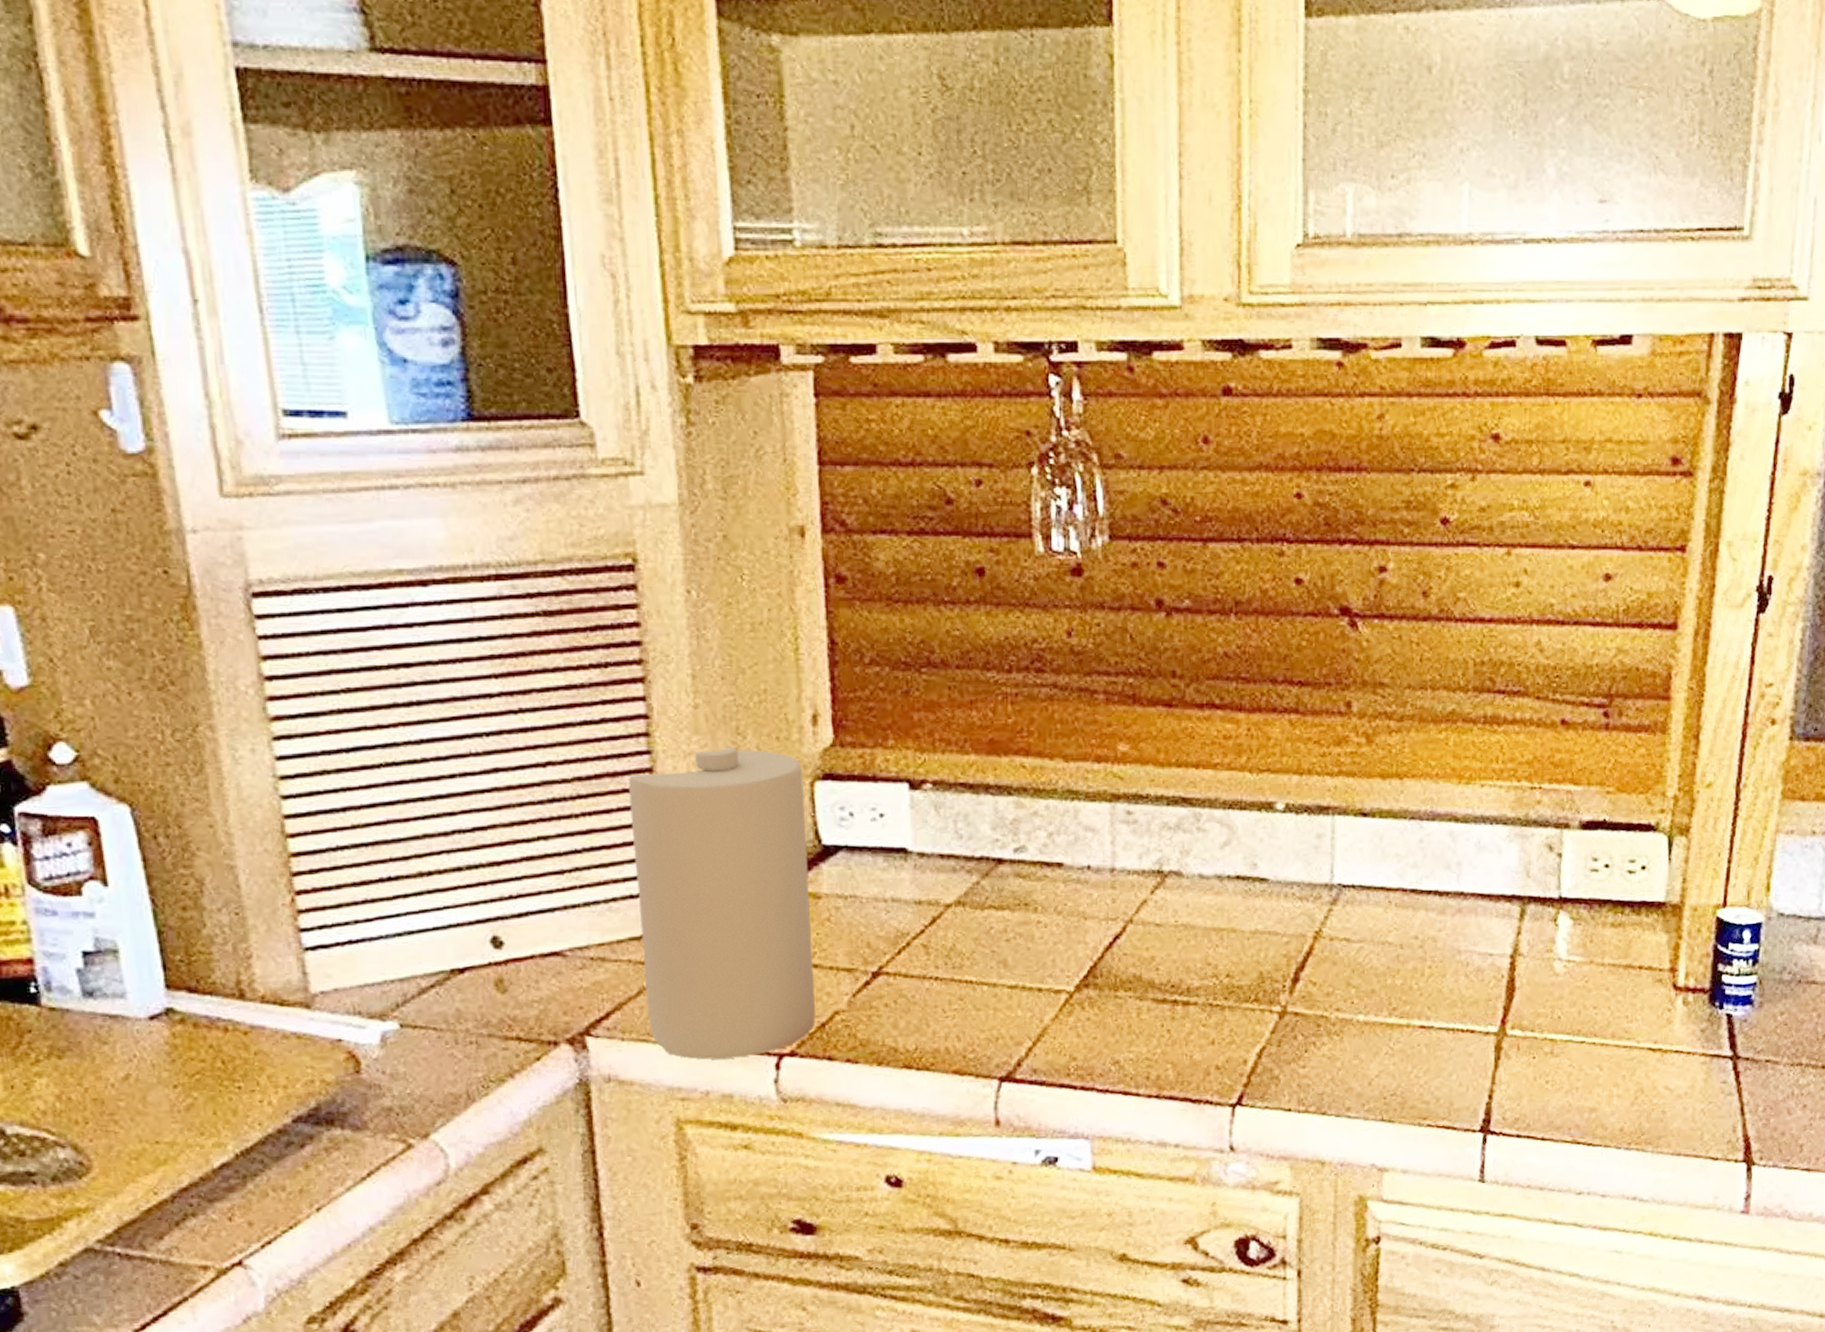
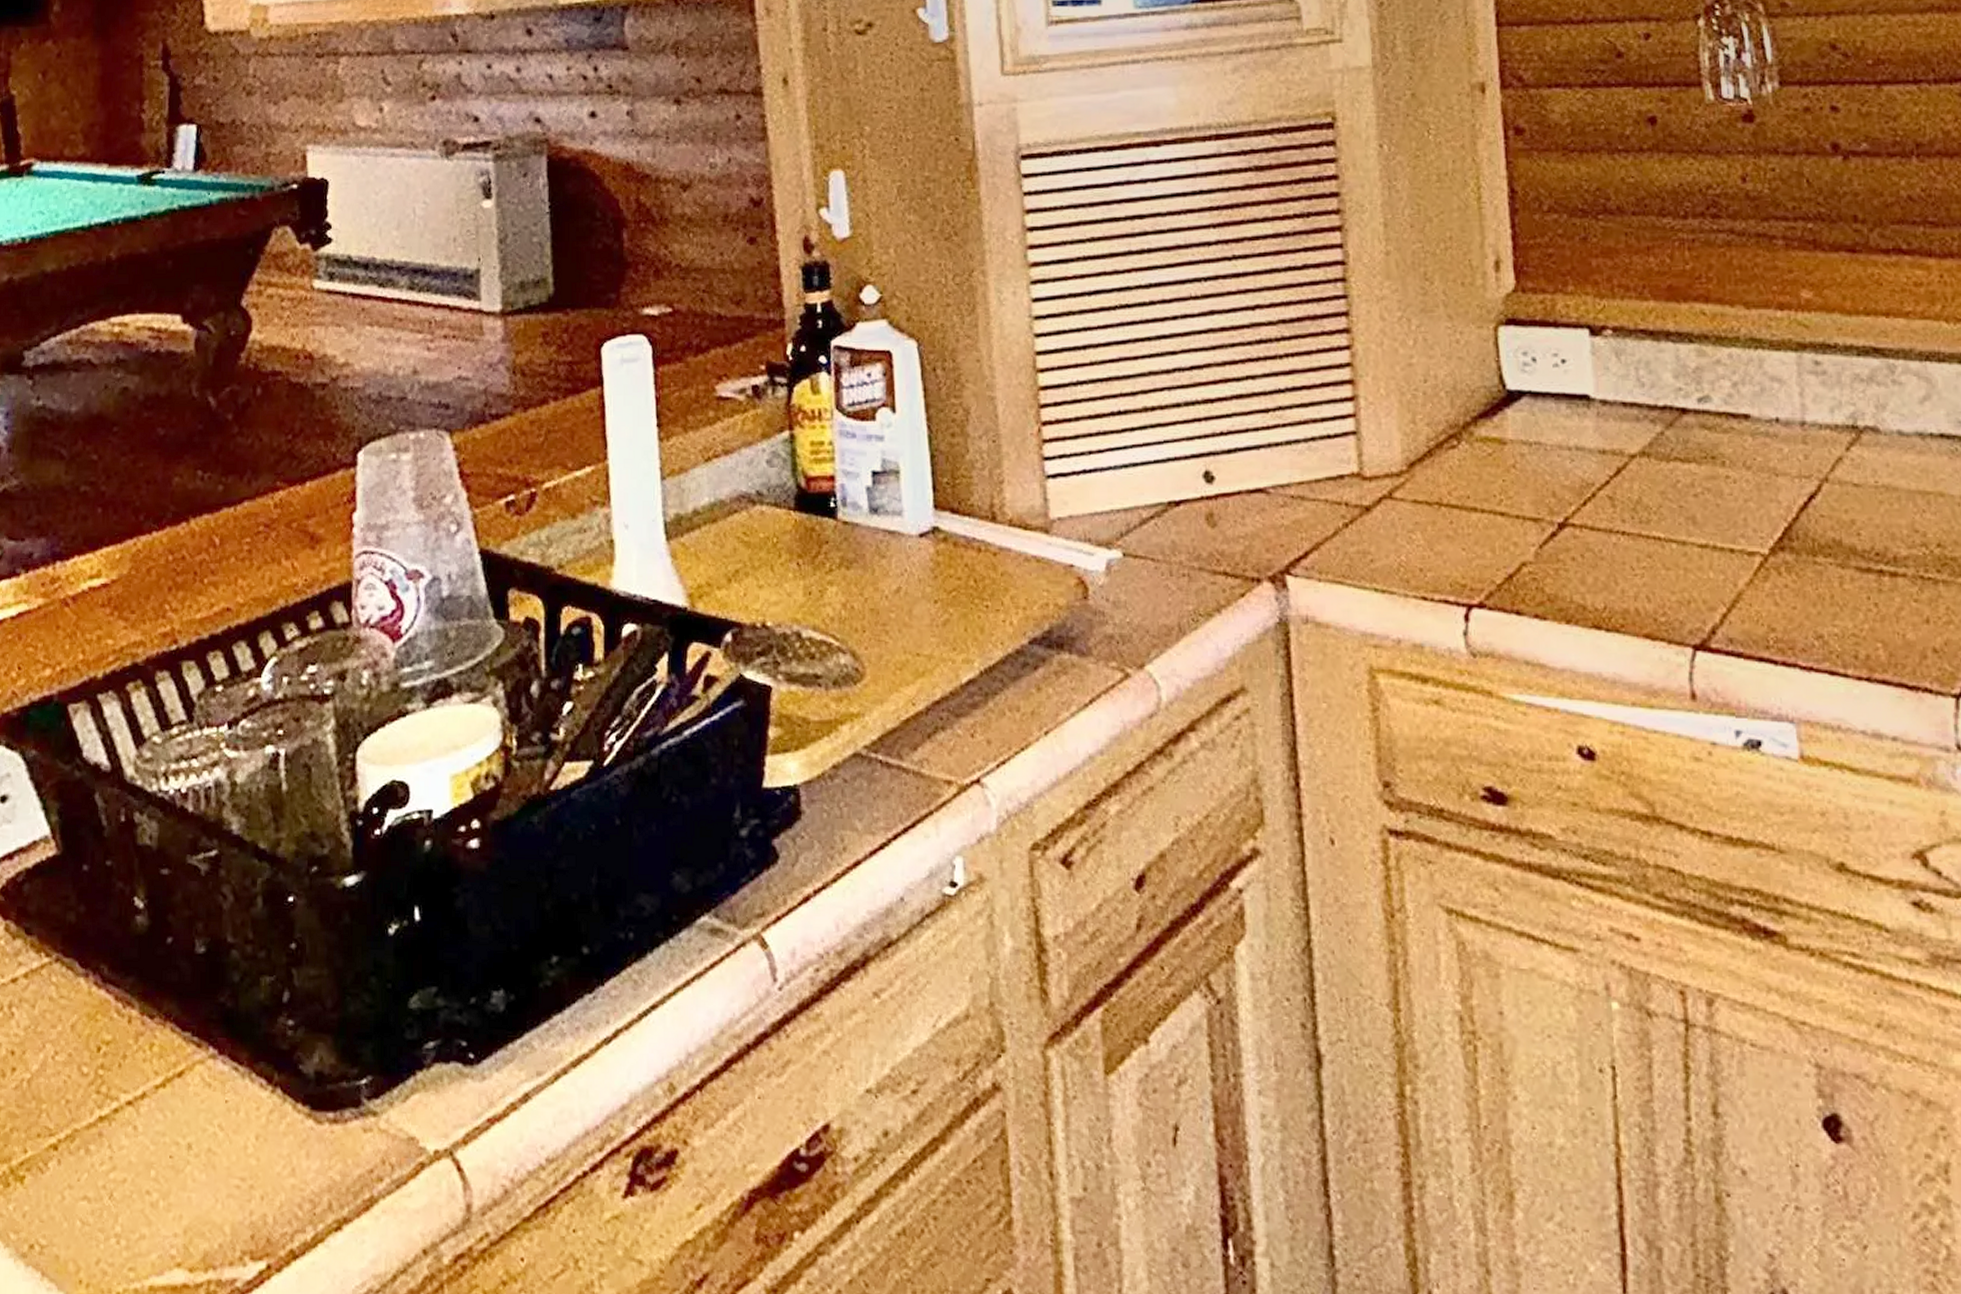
paper towel holder: present [628,746,815,1060] -> none [1327,291,1503,606]

